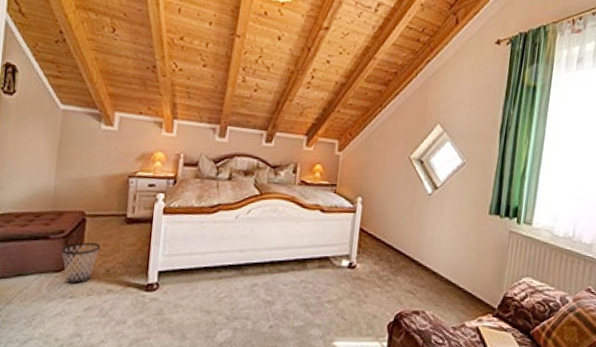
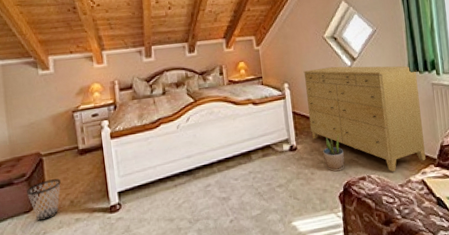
dresser: none [374,188,496,312] -> present [303,65,426,172]
potted plant: none [381,260,404,300] -> present [323,133,345,172]

